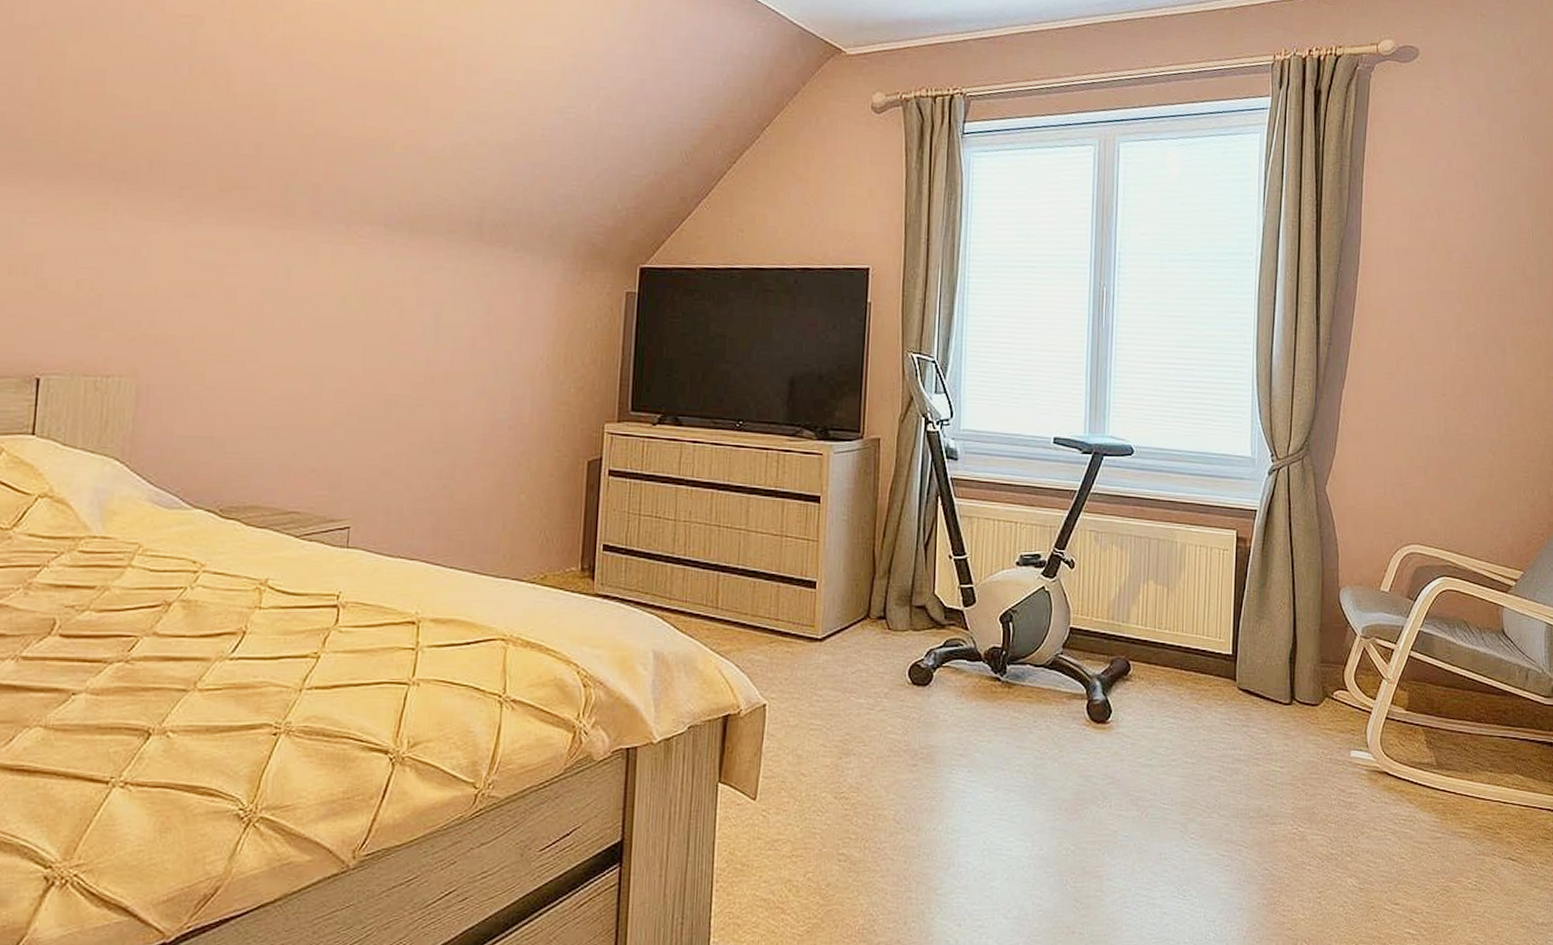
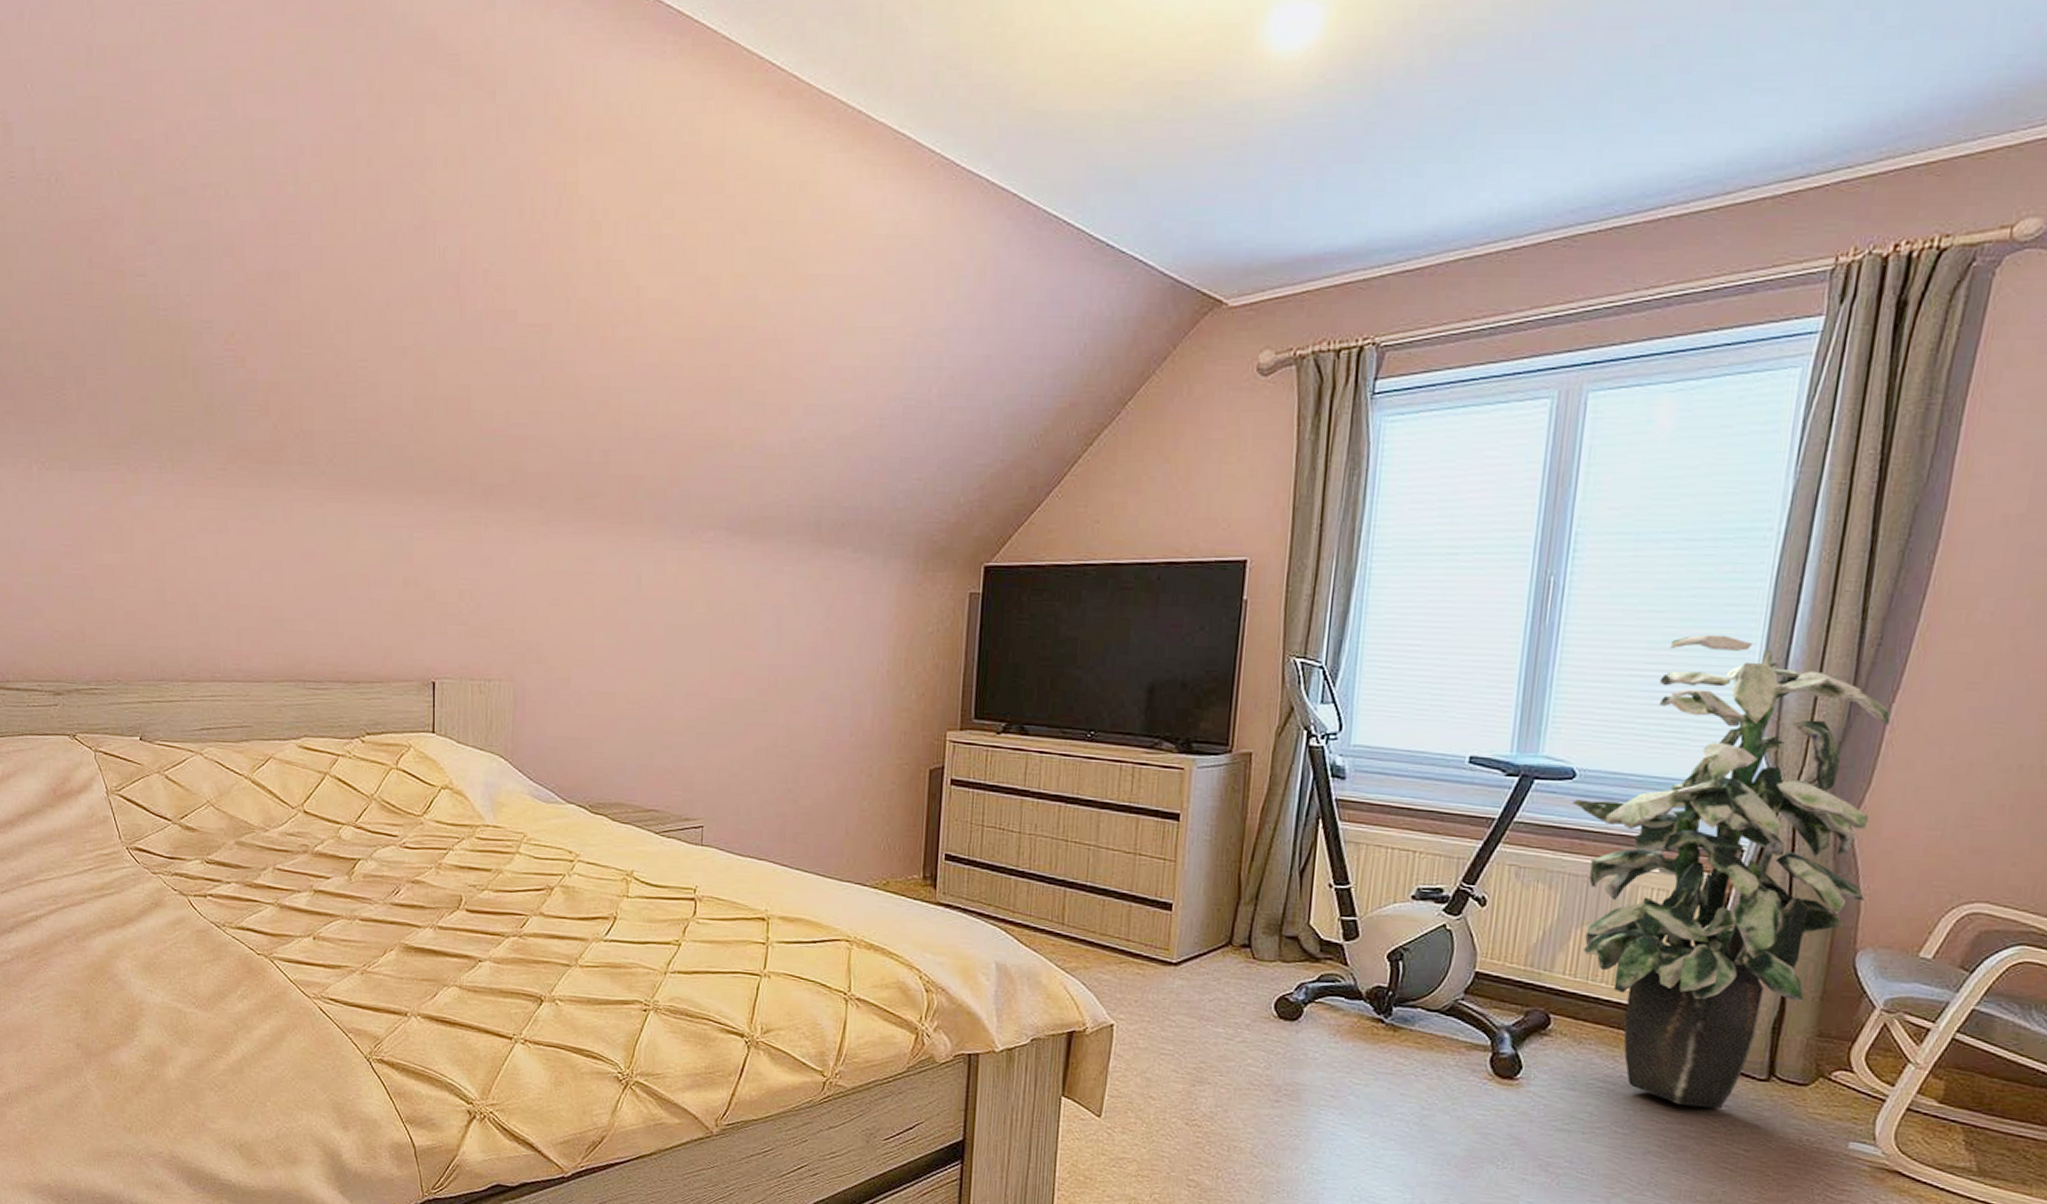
indoor plant: none [1133,335,1343,733] -> present [1573,634,1892,1109]

